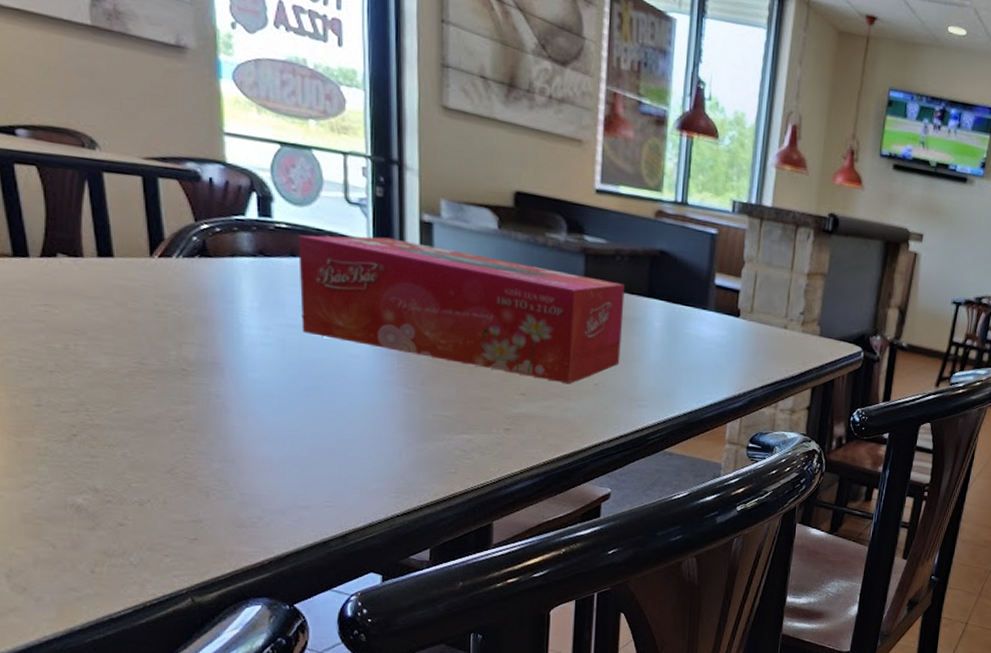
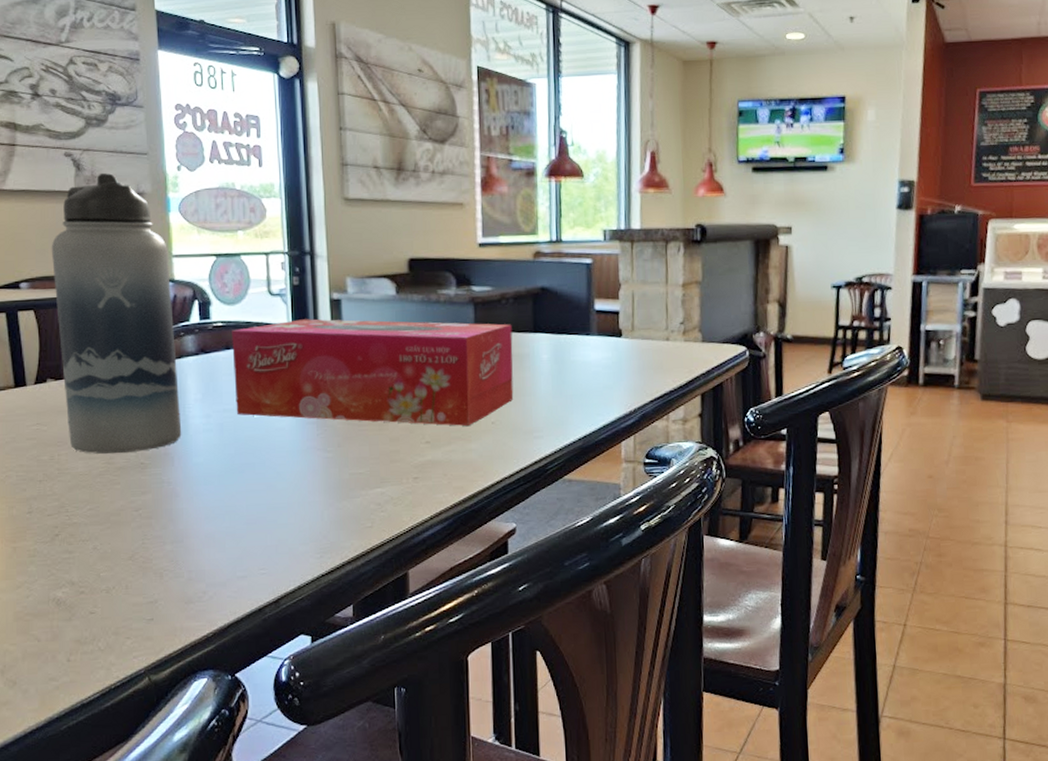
water bottle: none [58,10,234,356] -> present [51,173,182,454]

